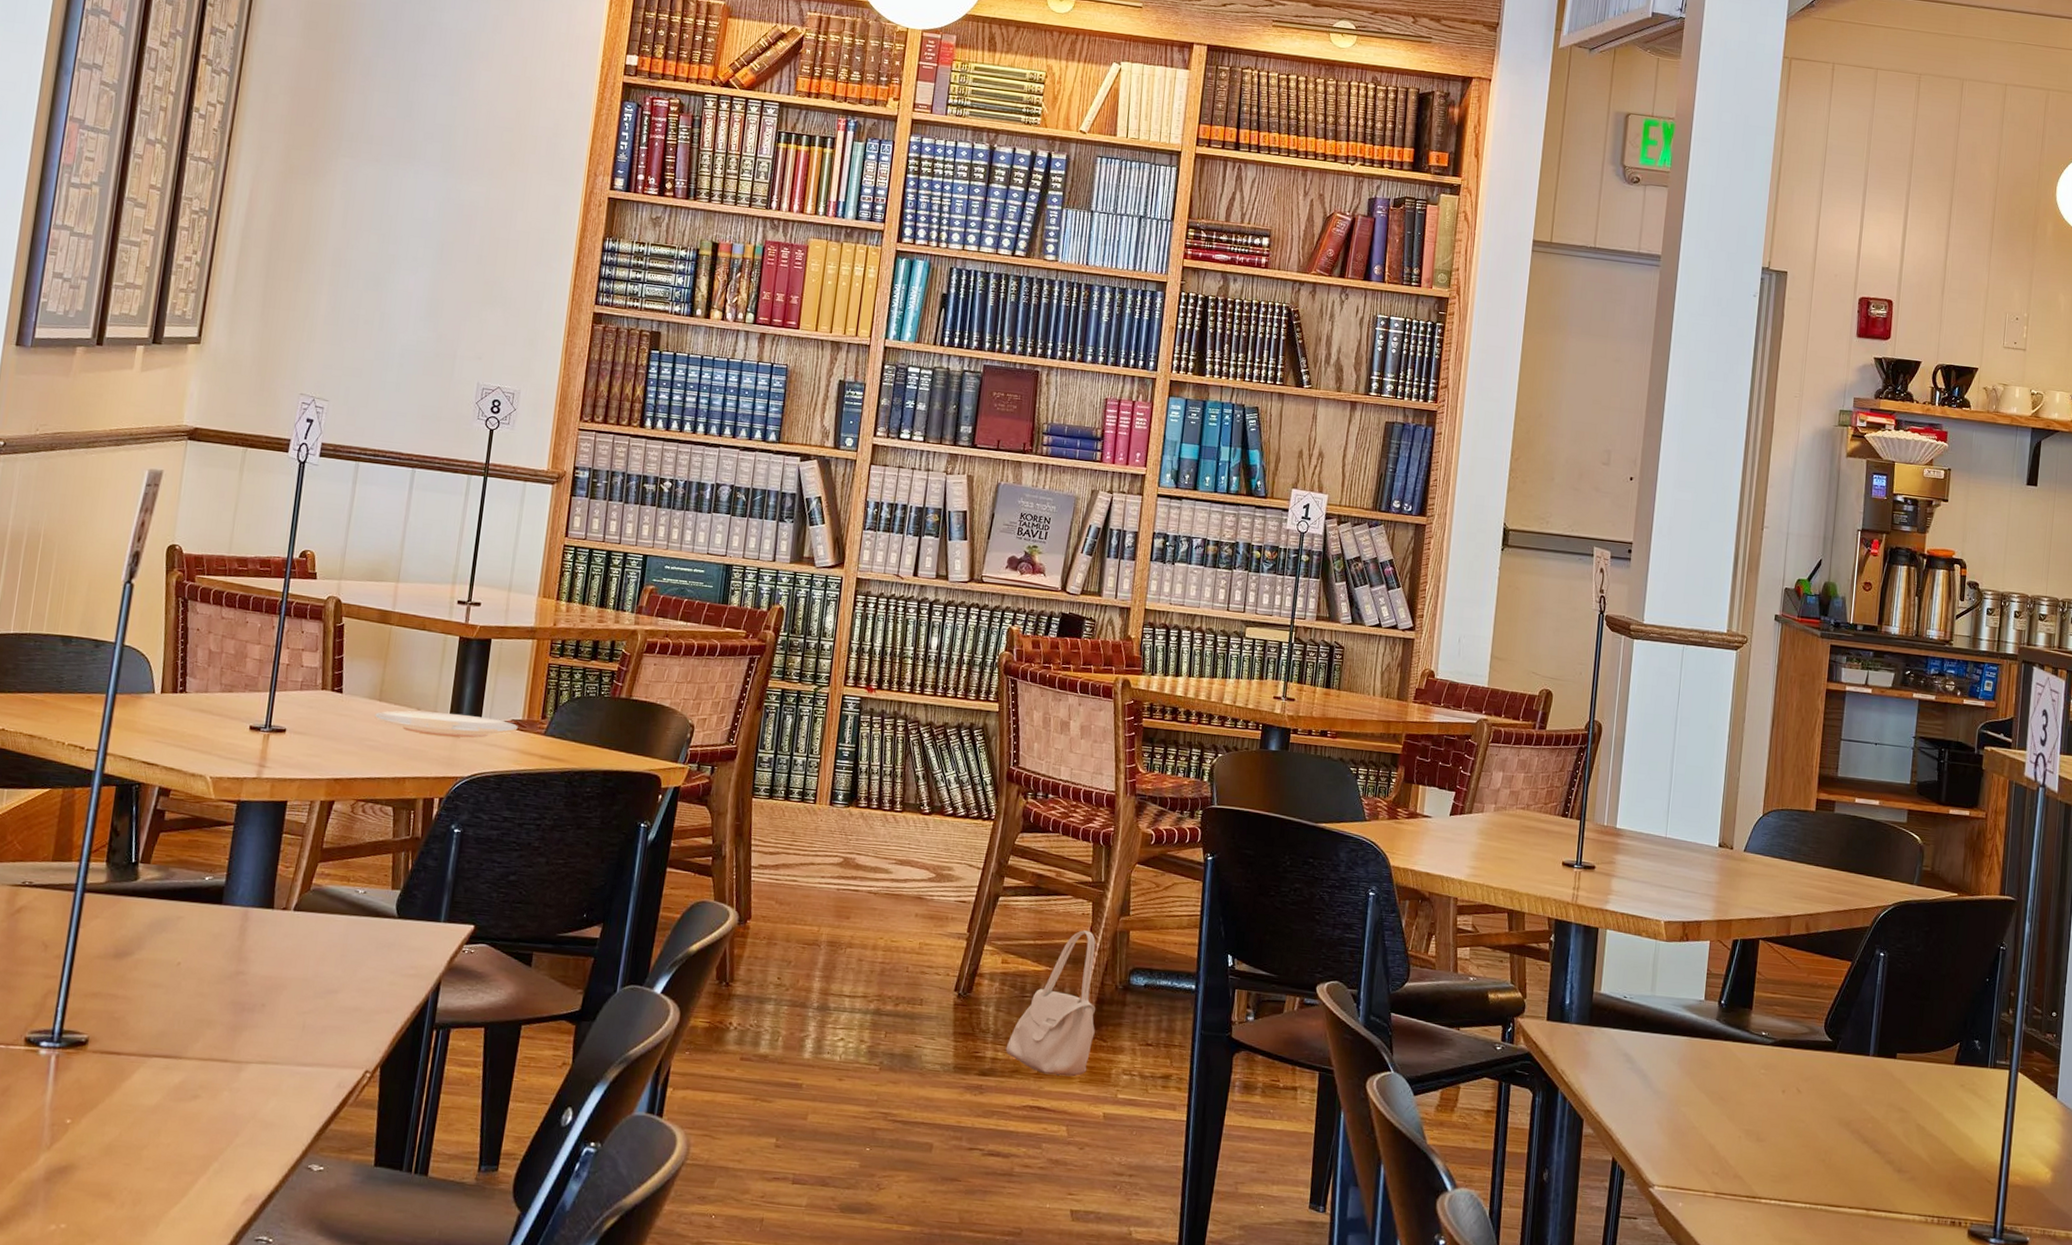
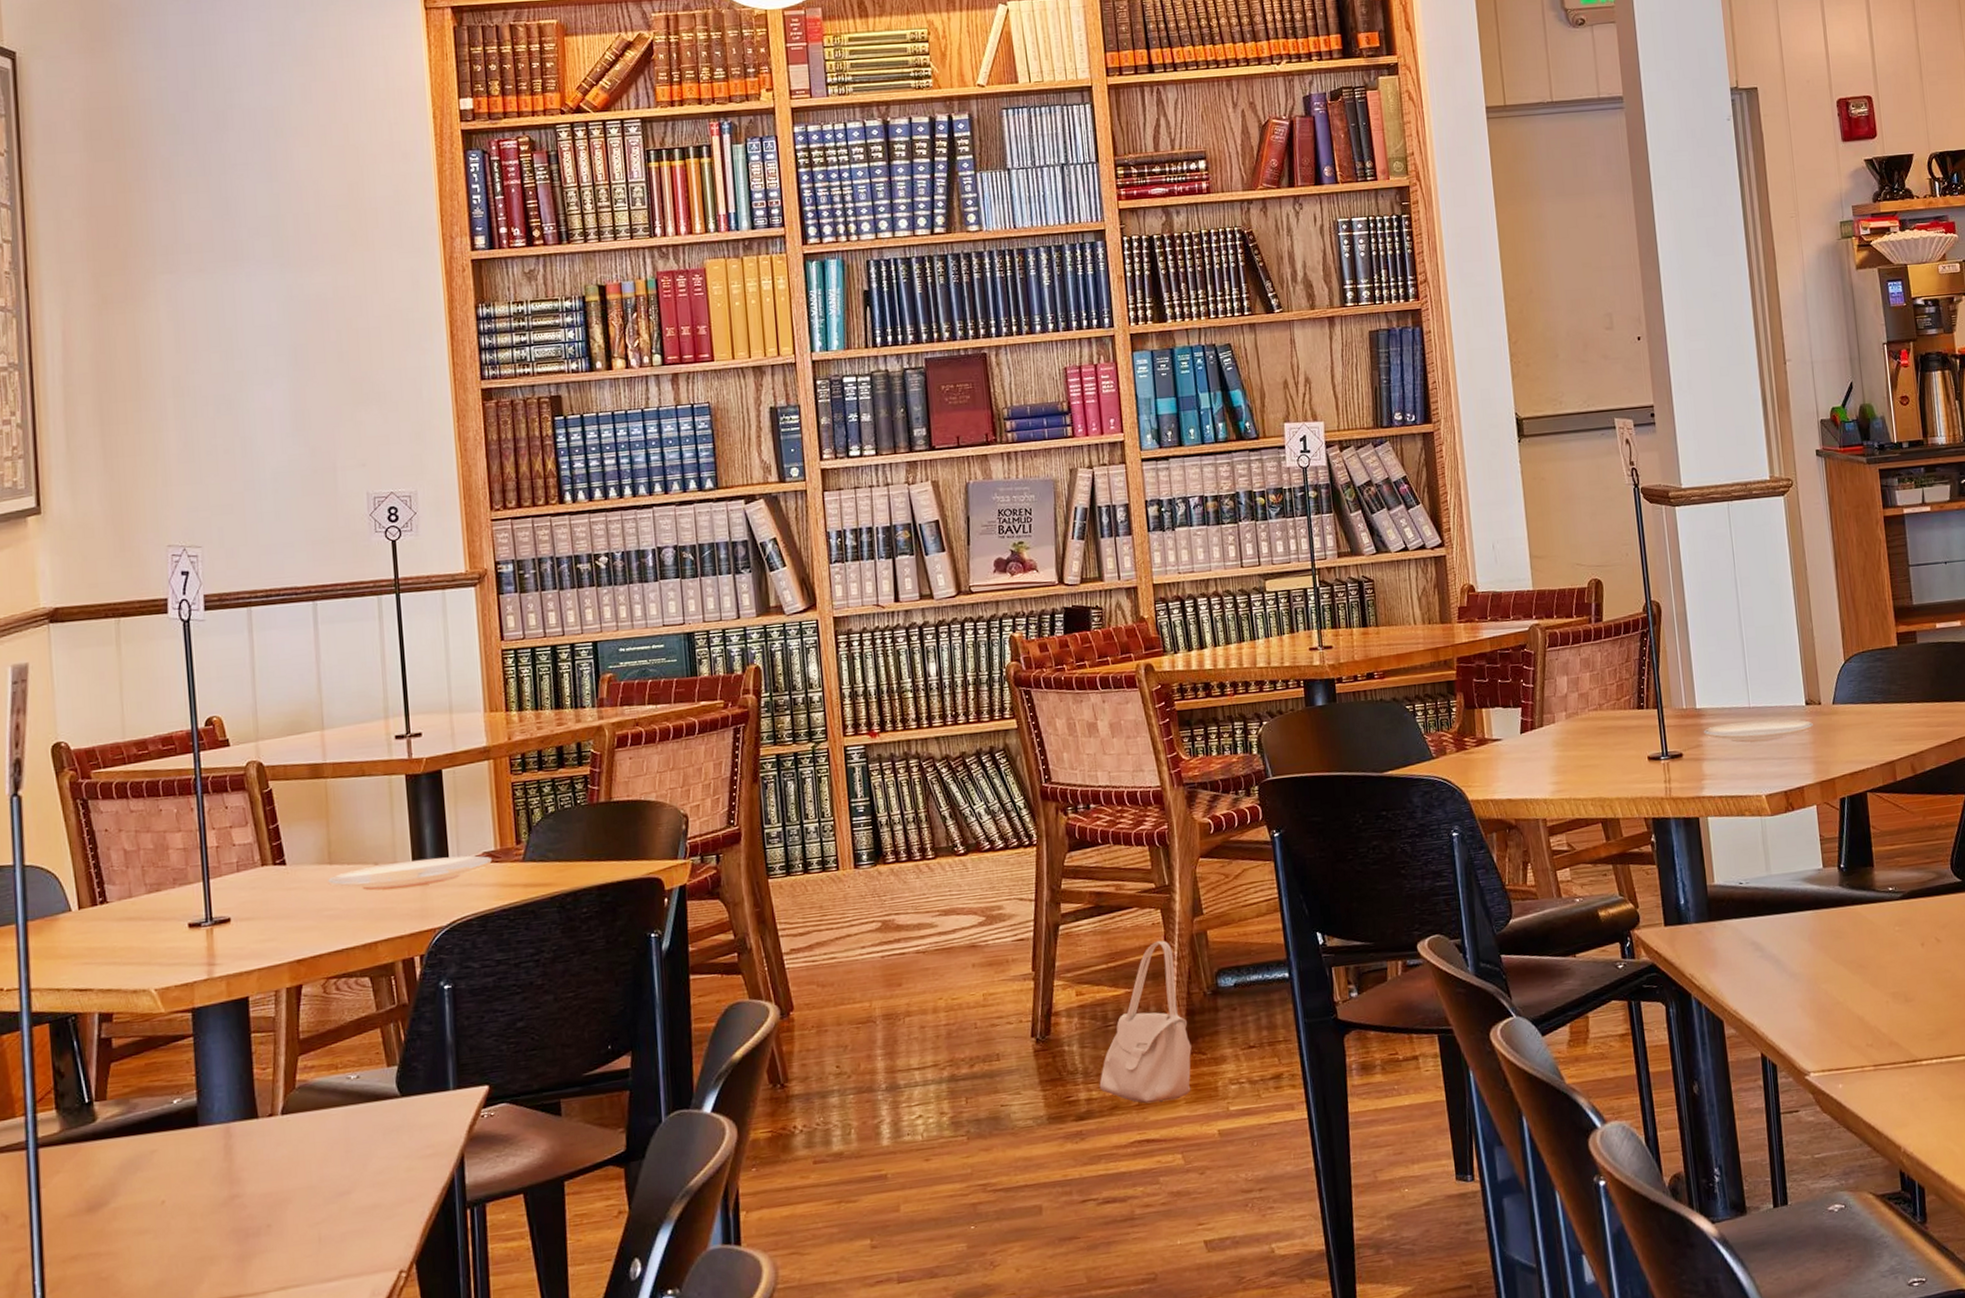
plate: none [1619,847,1722,873] -> present [1704,719,1813,743]

